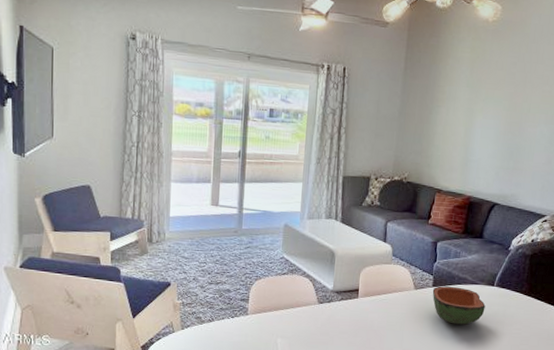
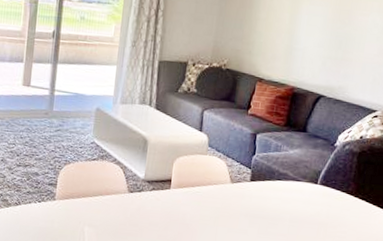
bowl: present [432,286,486,325] -> none [250,181,307,224]

